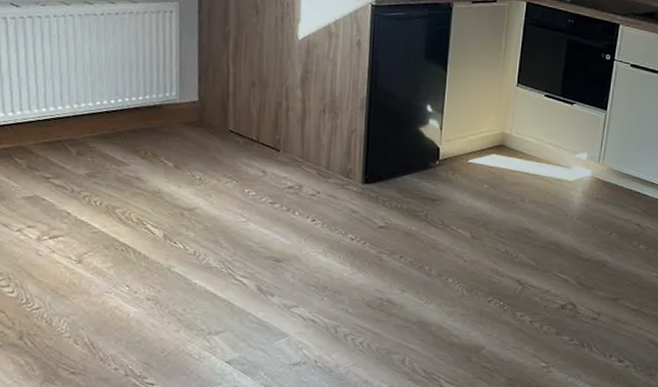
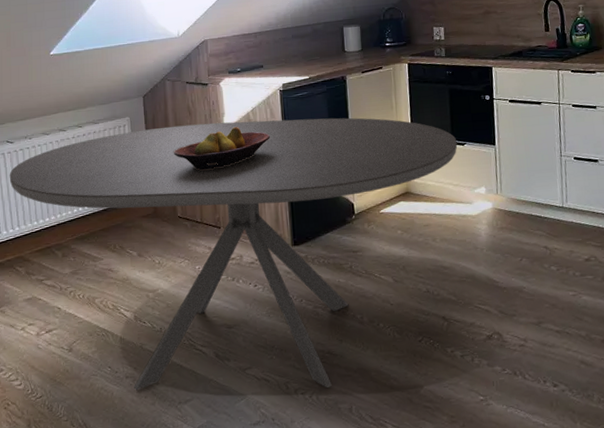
dining table: none [11,19,567,337] -> present [9,117,458,391]
fruit bowl: none [231,37,353,82] -> present [173,126,270,170]

